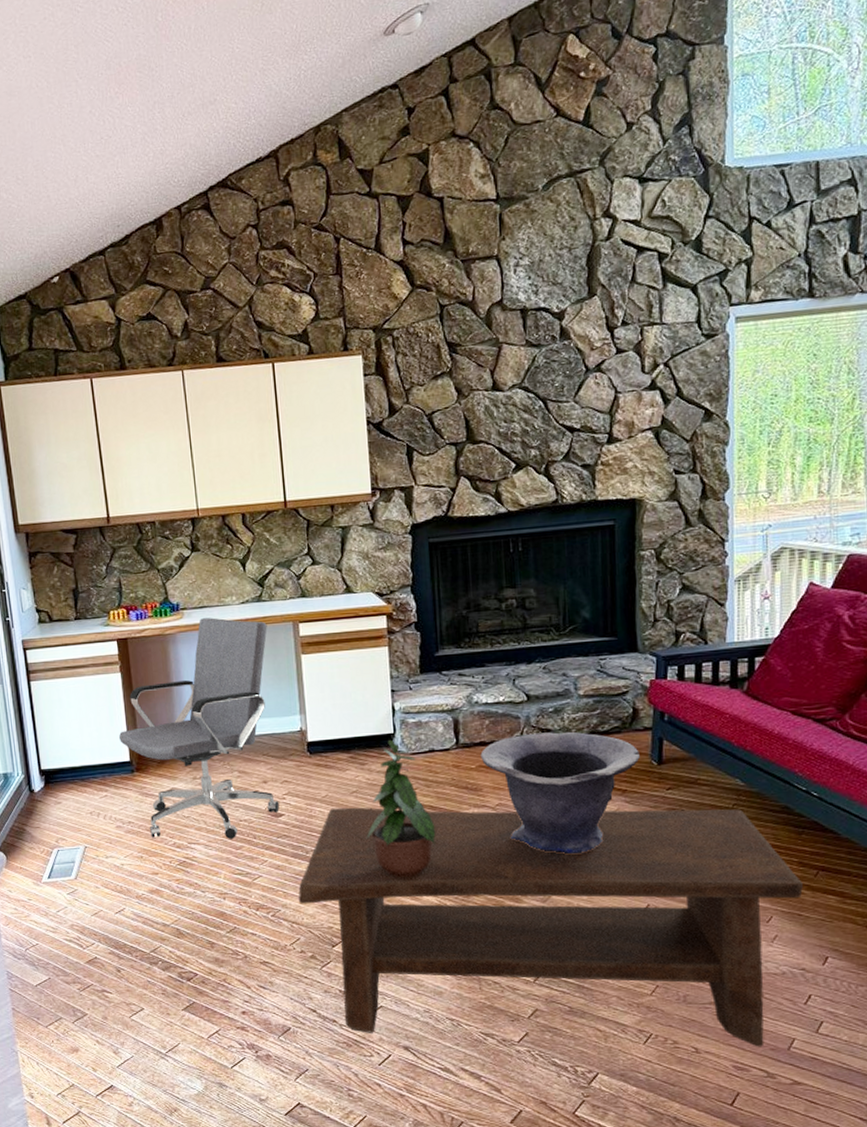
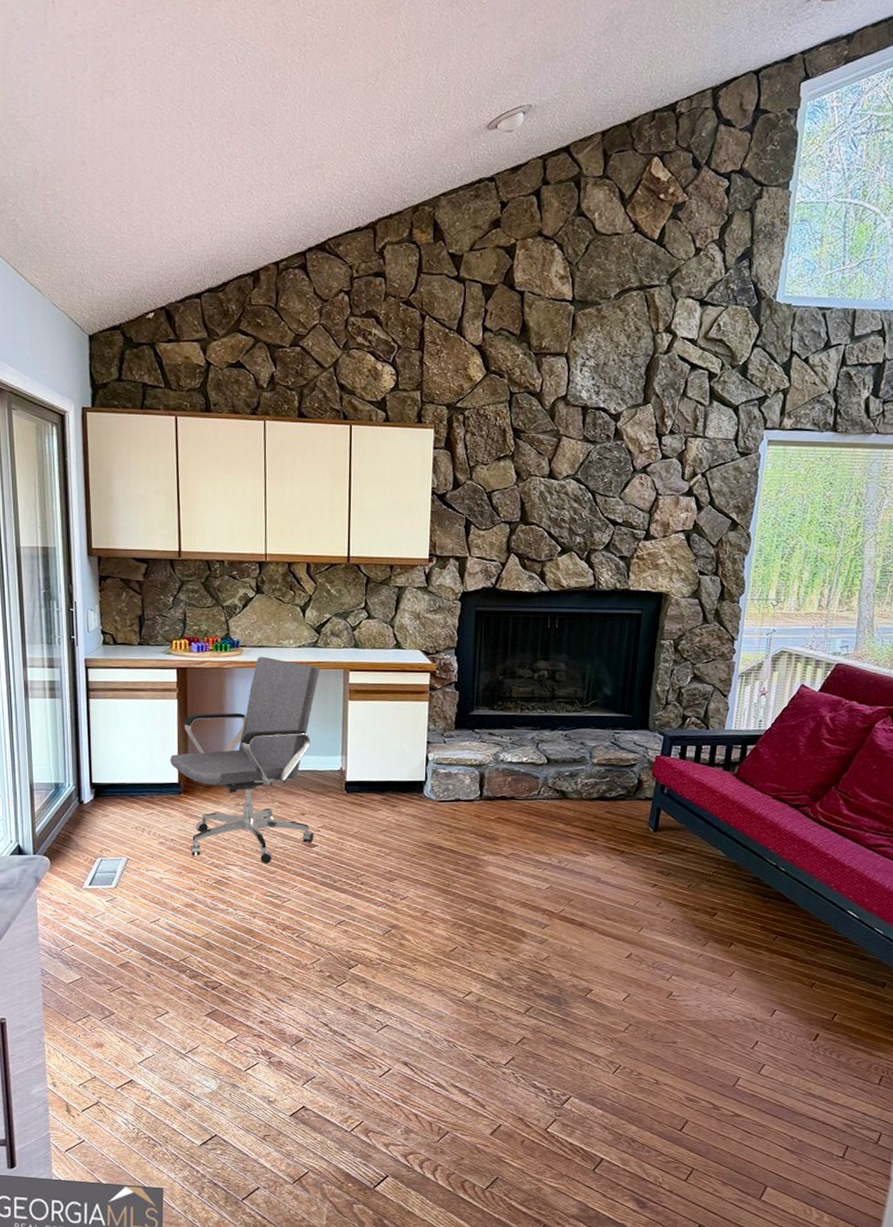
coffee table: present [298,807,803,1047] -> none [323,843,763,1083]
potted plant: present [367,739,436,877] -> none [391,786,453,912]
decorative bowl: present [480,732,640,855] -> none [500,793,639,904]

